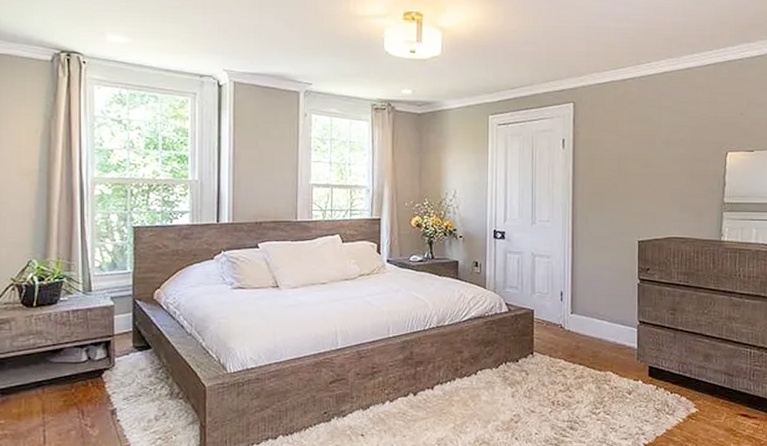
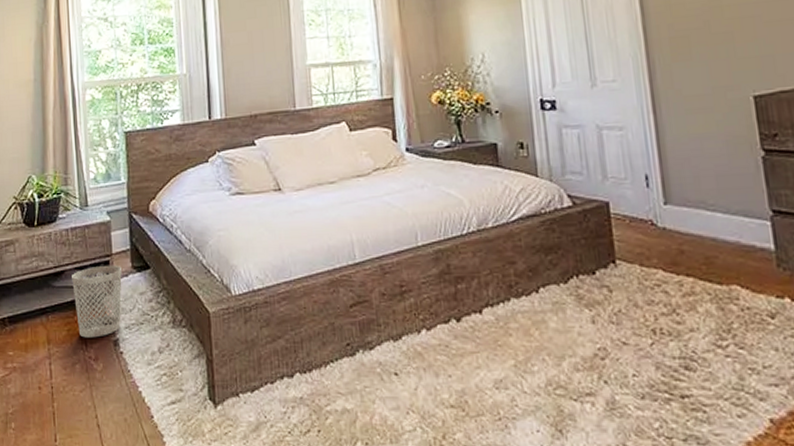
wastebasket: none [71,344,123,408] -> present [72,265,122,338]

